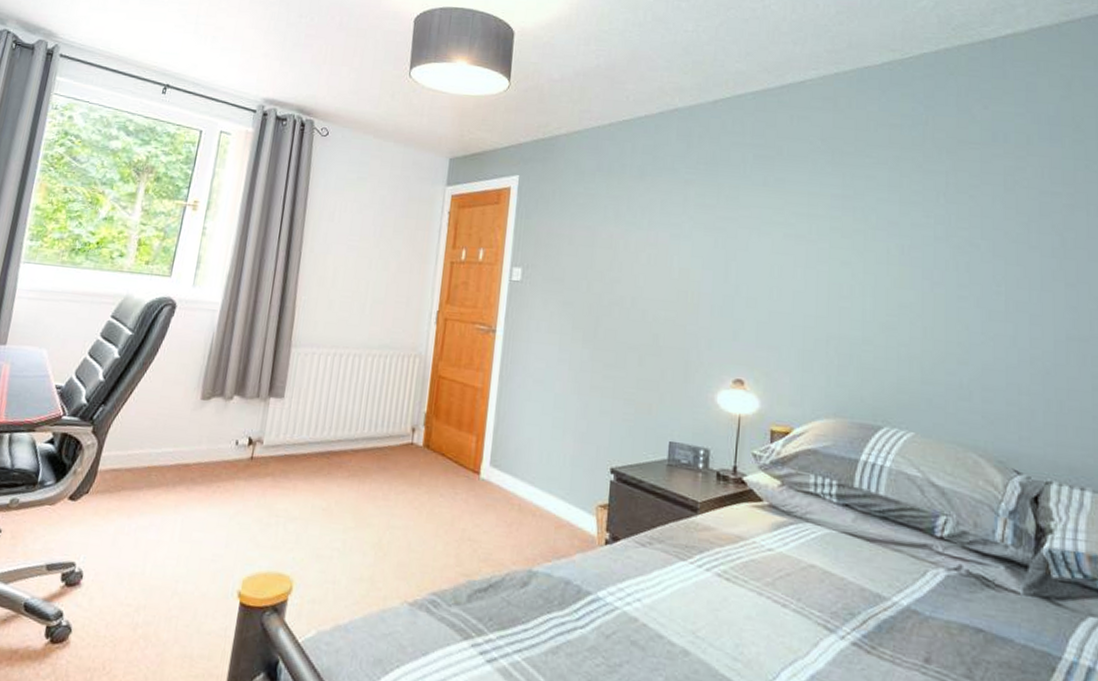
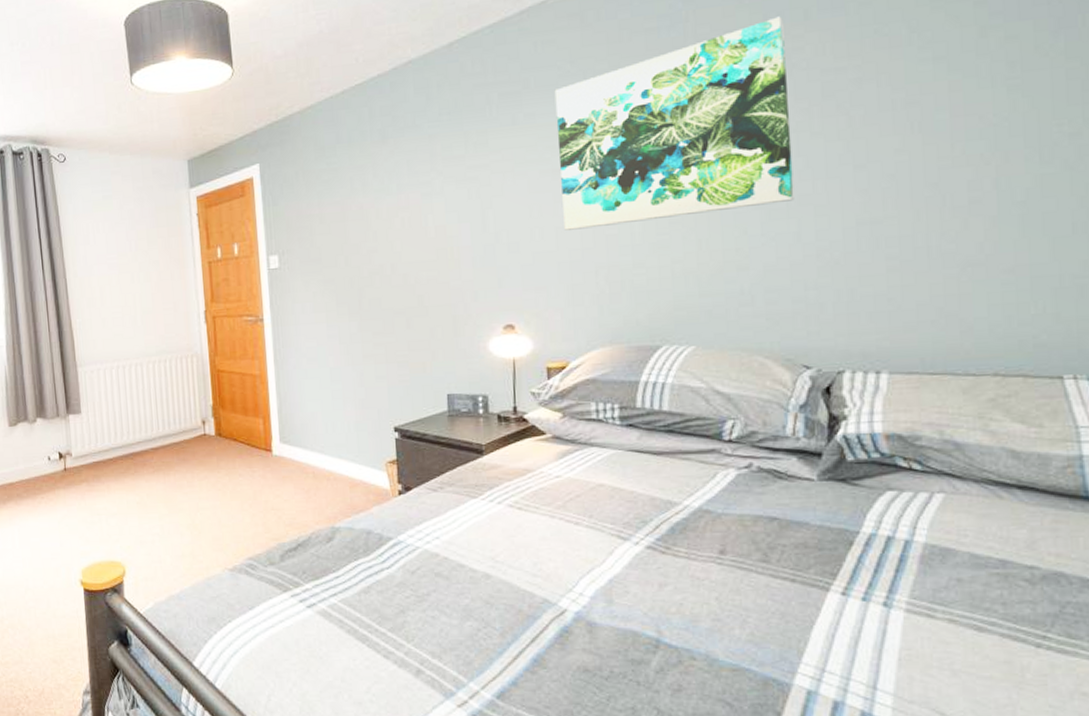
wall art: none [801,136,1012,306] -> present [554,16,795,230]

